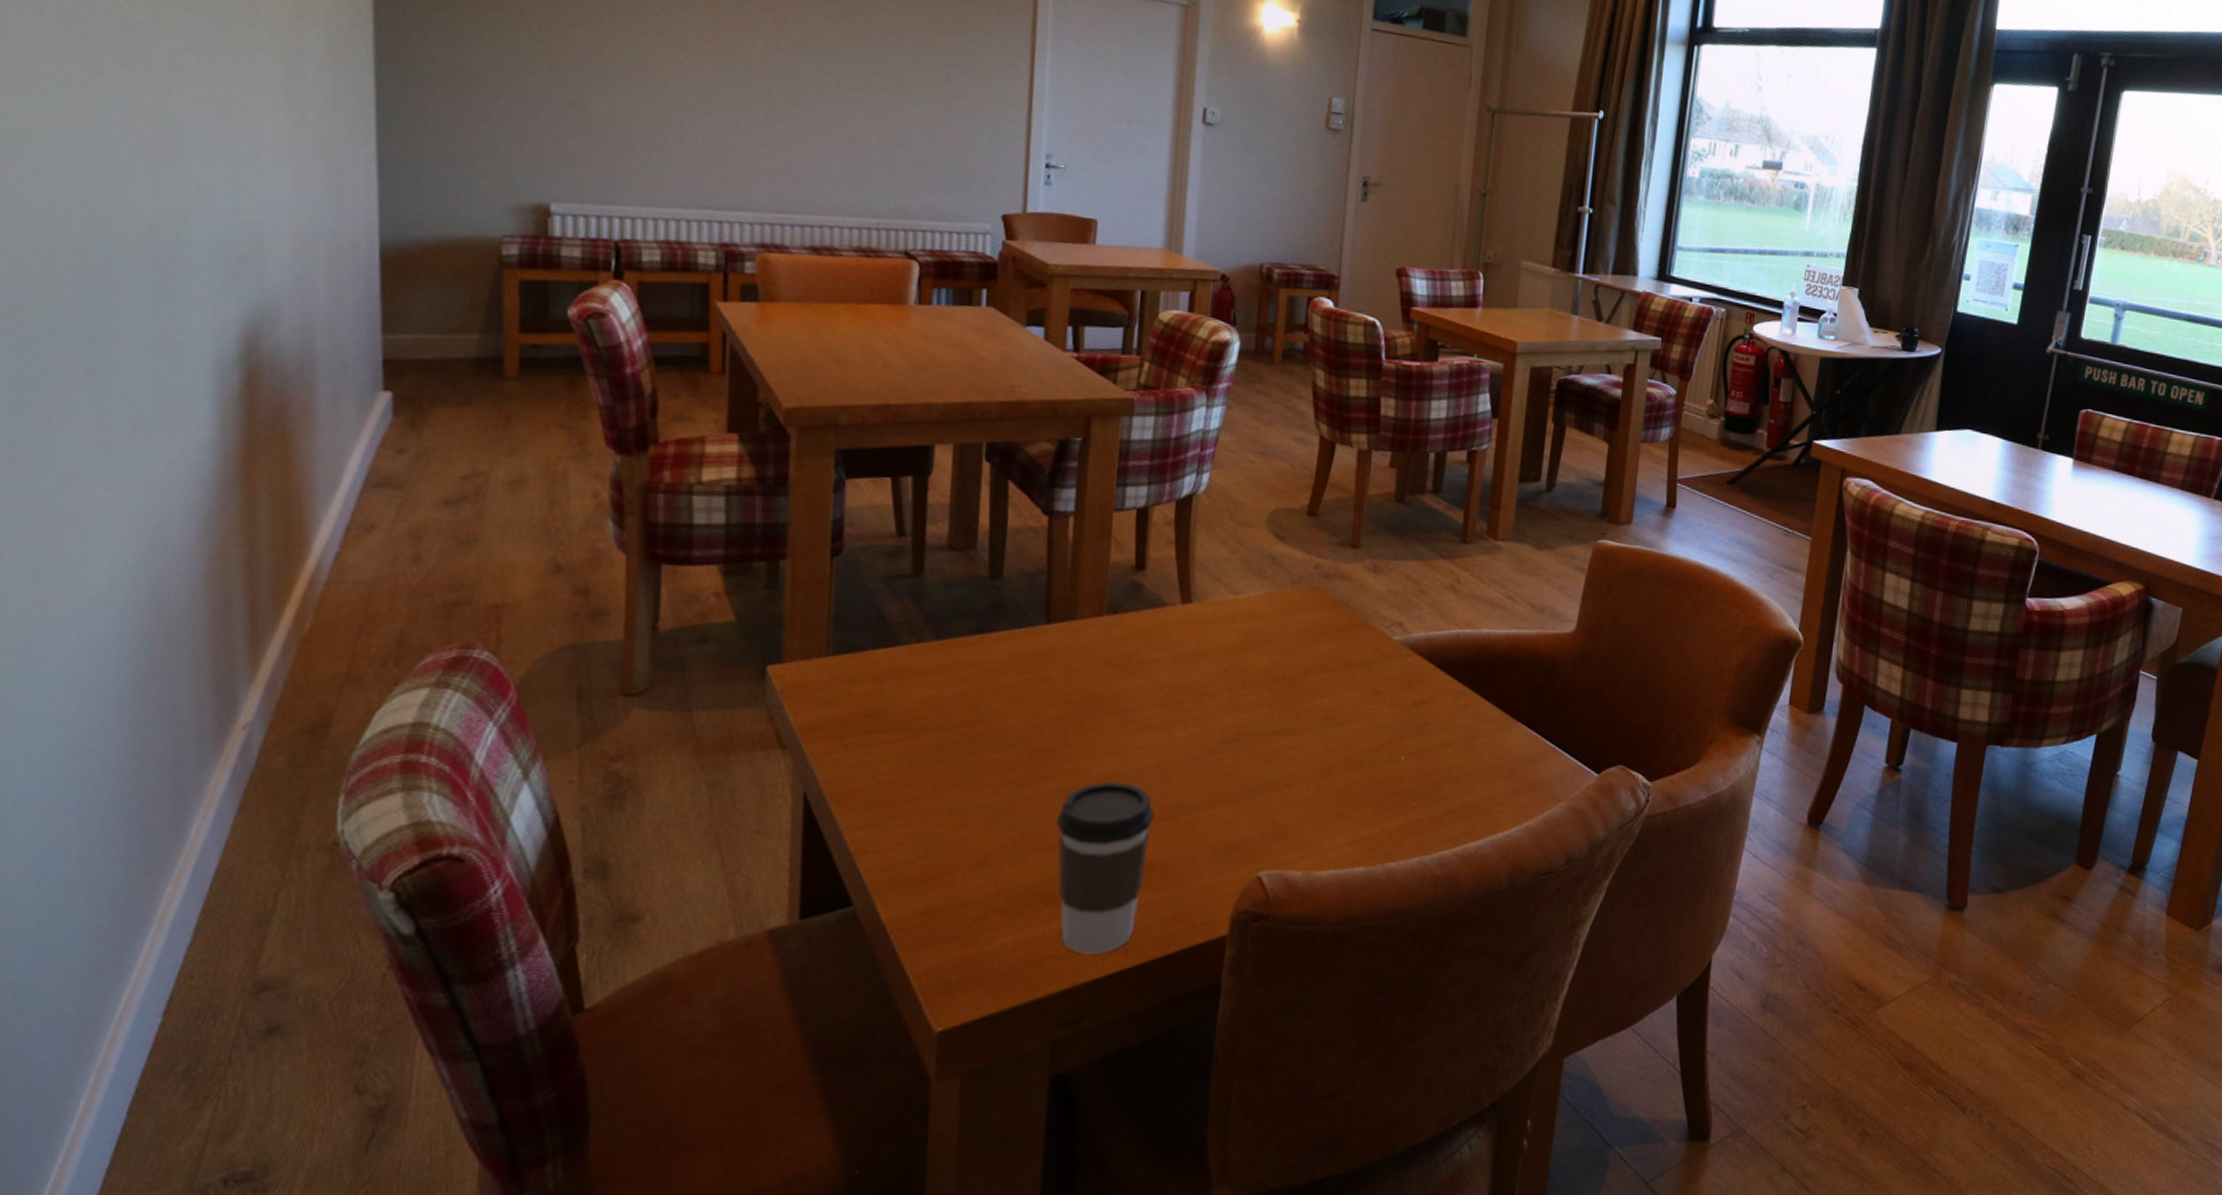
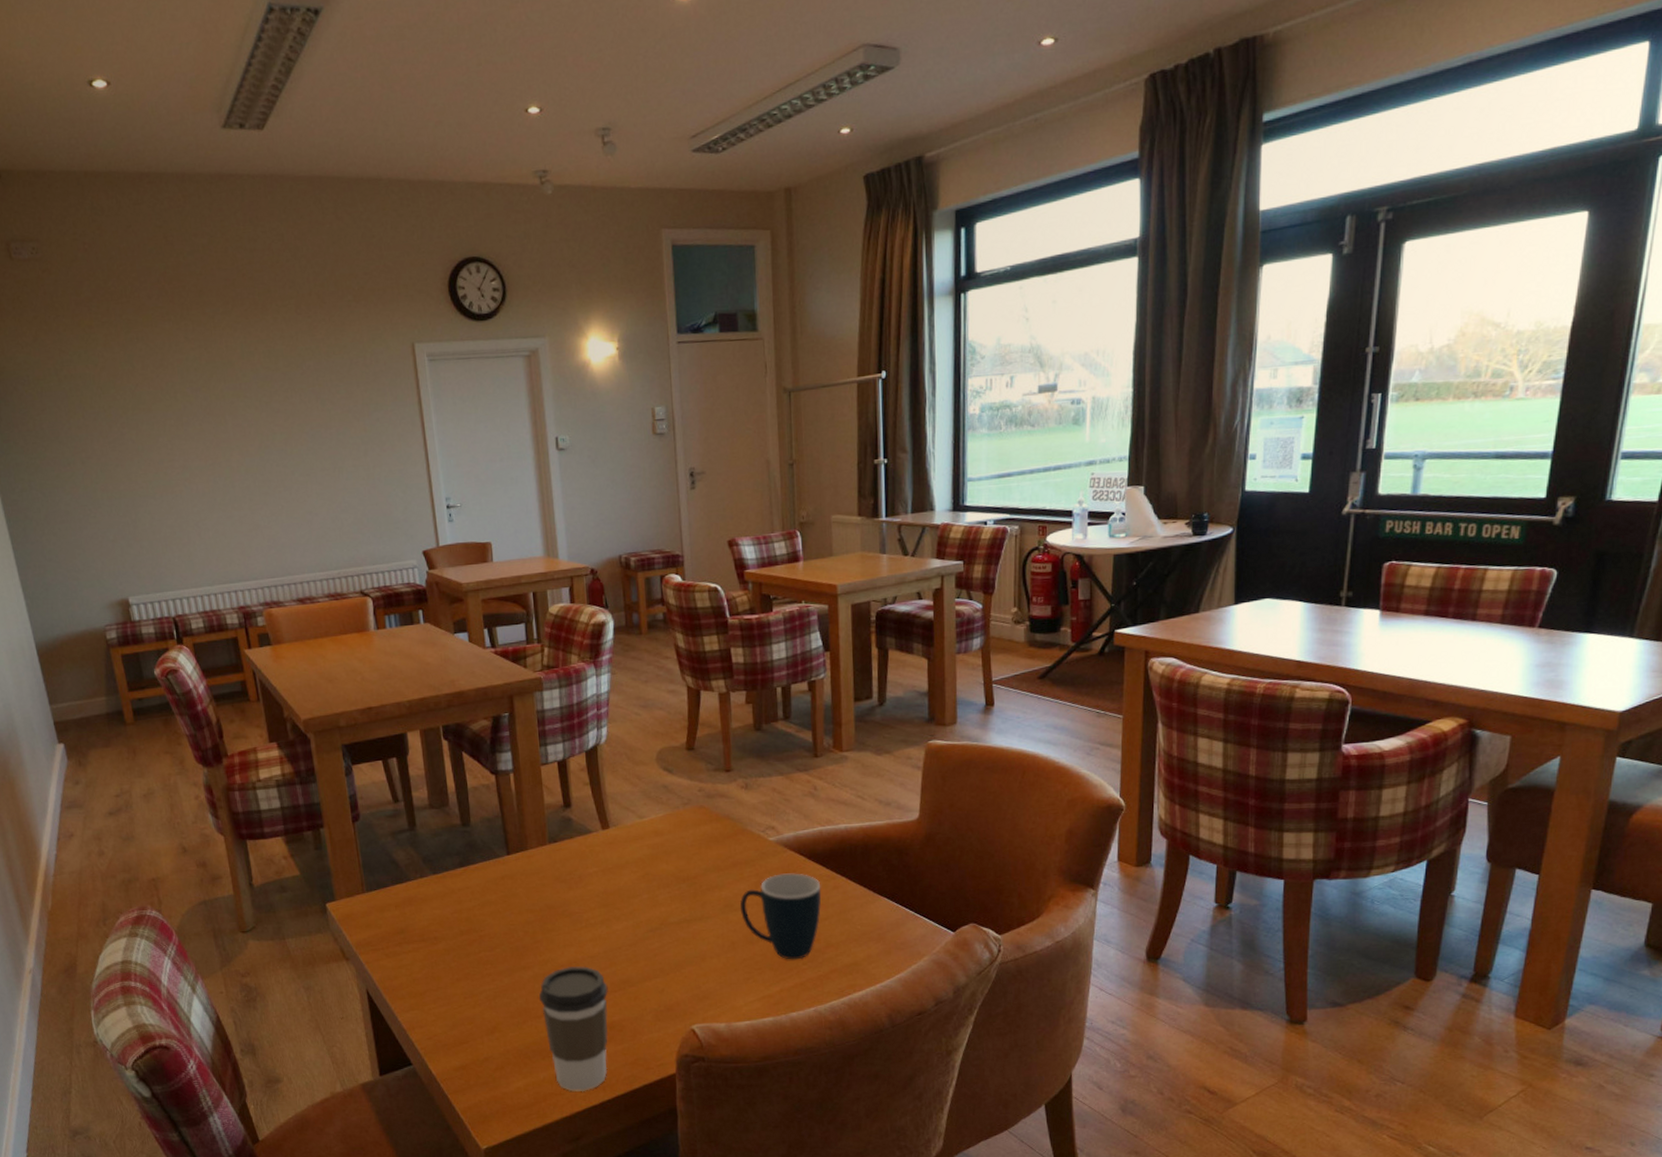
mug: none [1344,683,1449,795] -> present [739,873,822,960]

